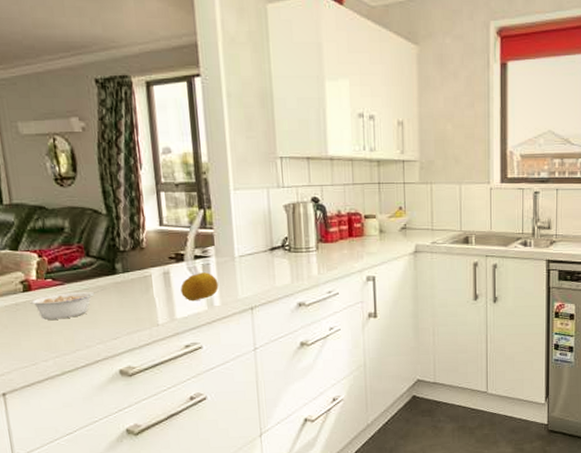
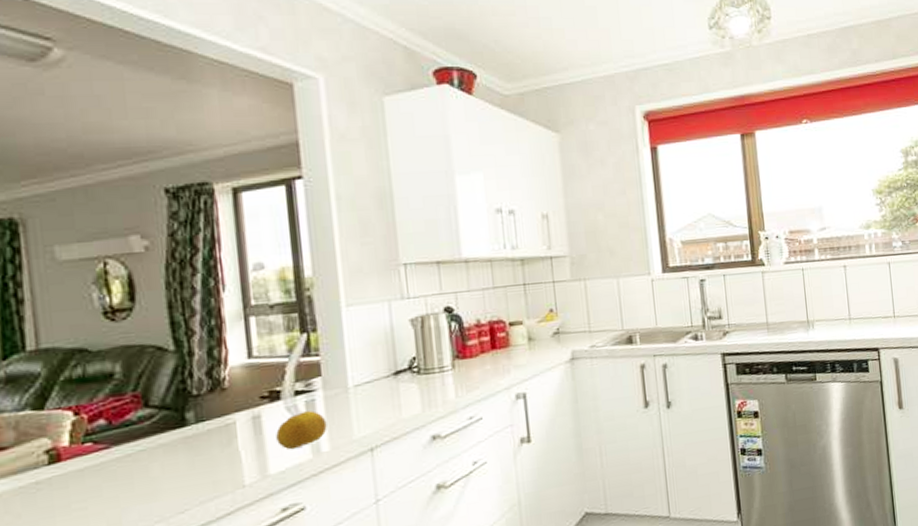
legume: present [30,288,105,320] -> none [58,446,170,499]

